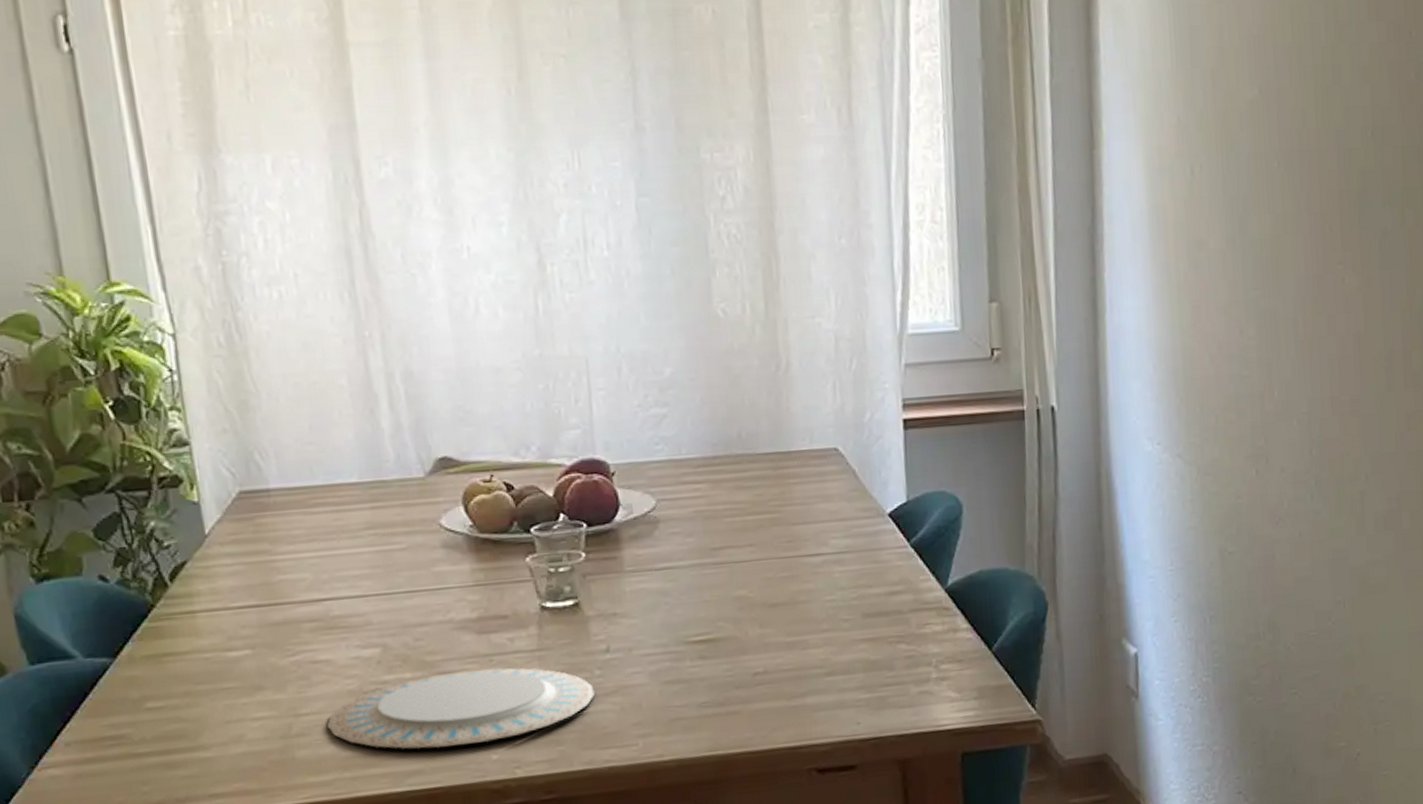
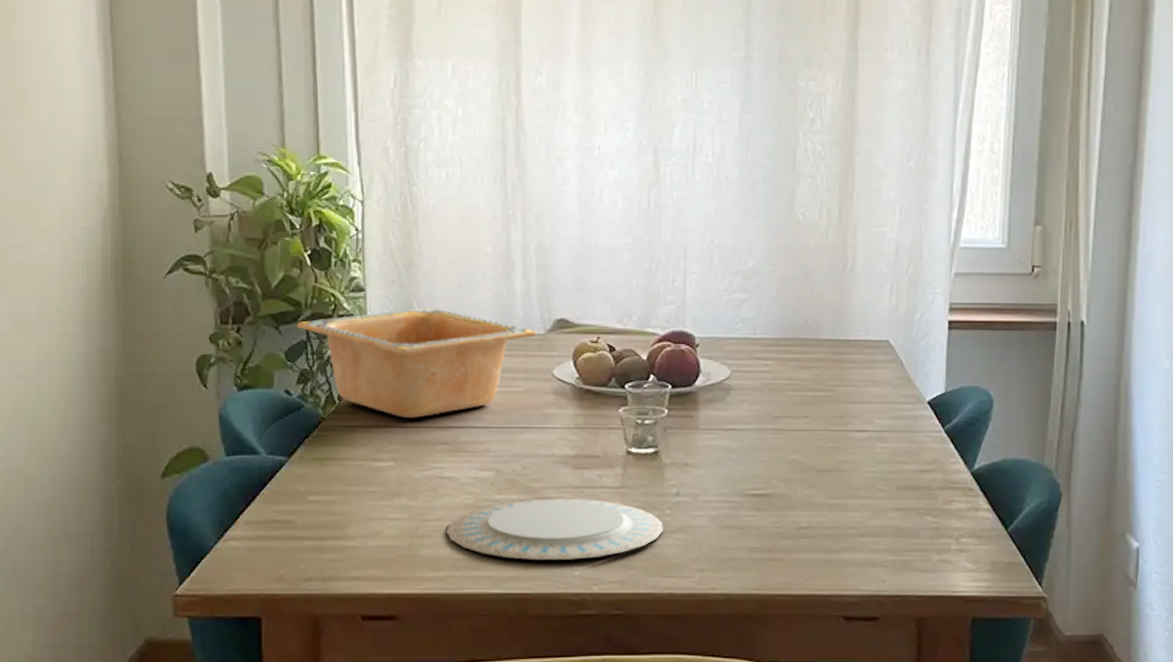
serving bowl: none [104,458,415,595] -> present [296,308,537,419]

